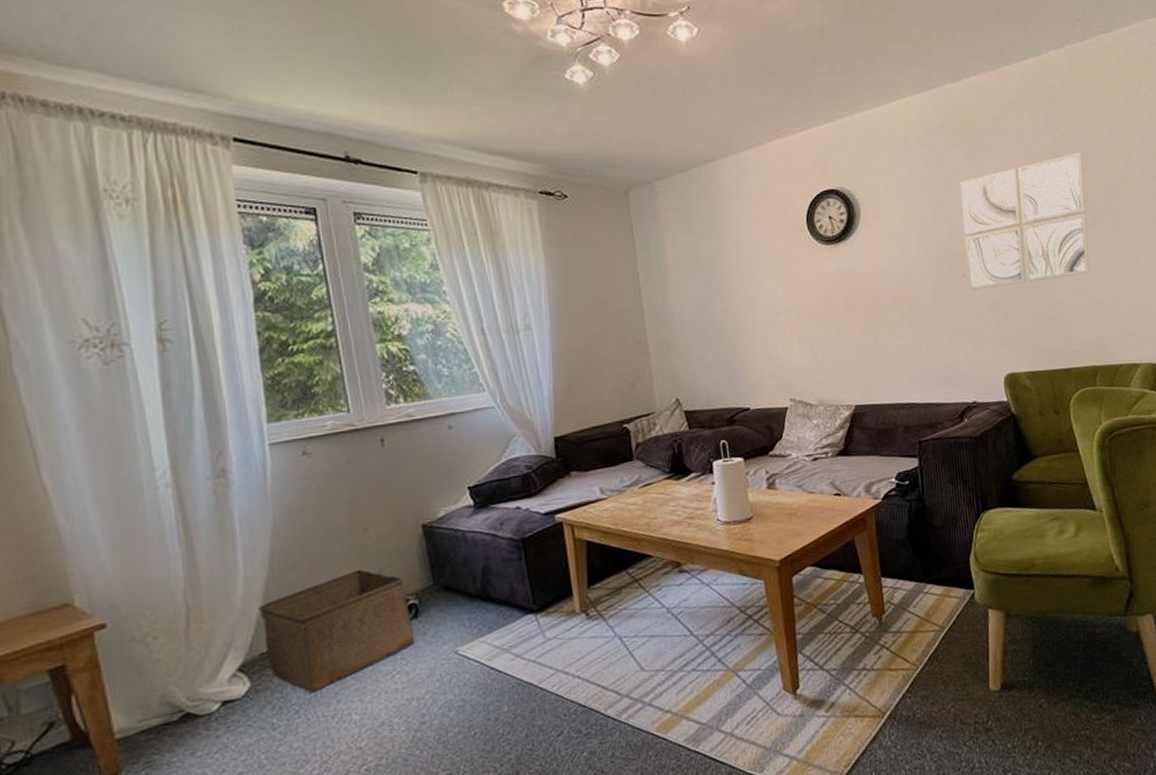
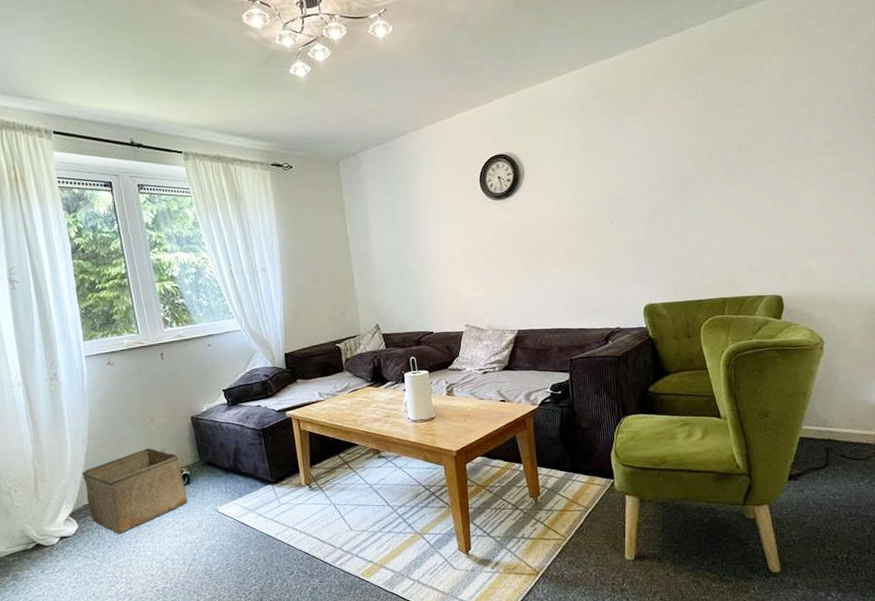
wall art: present [960,152,1090,290] -> none [609,114,722,235]

